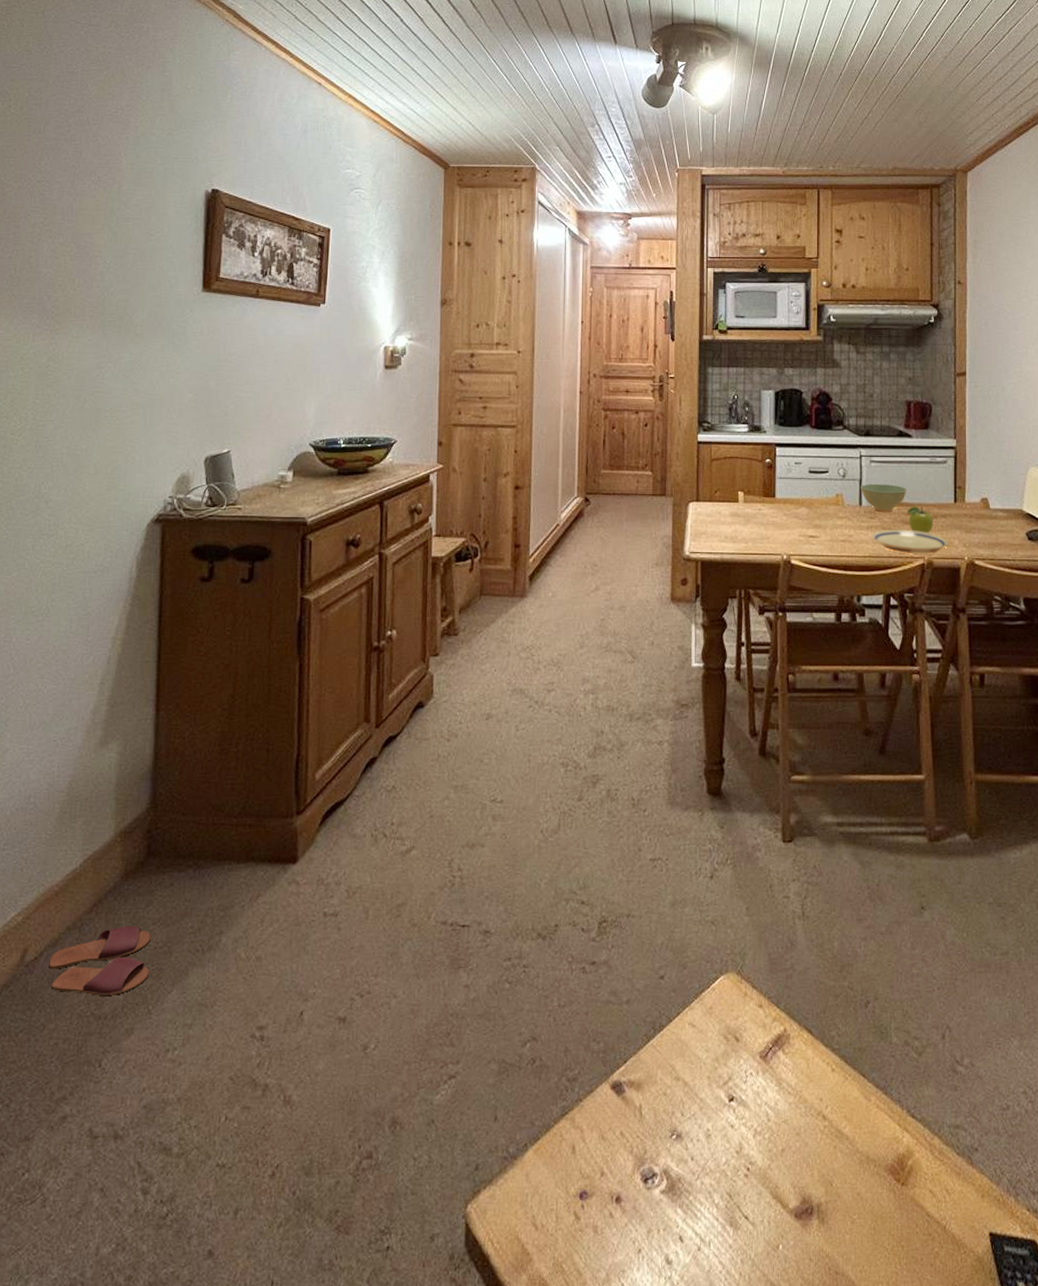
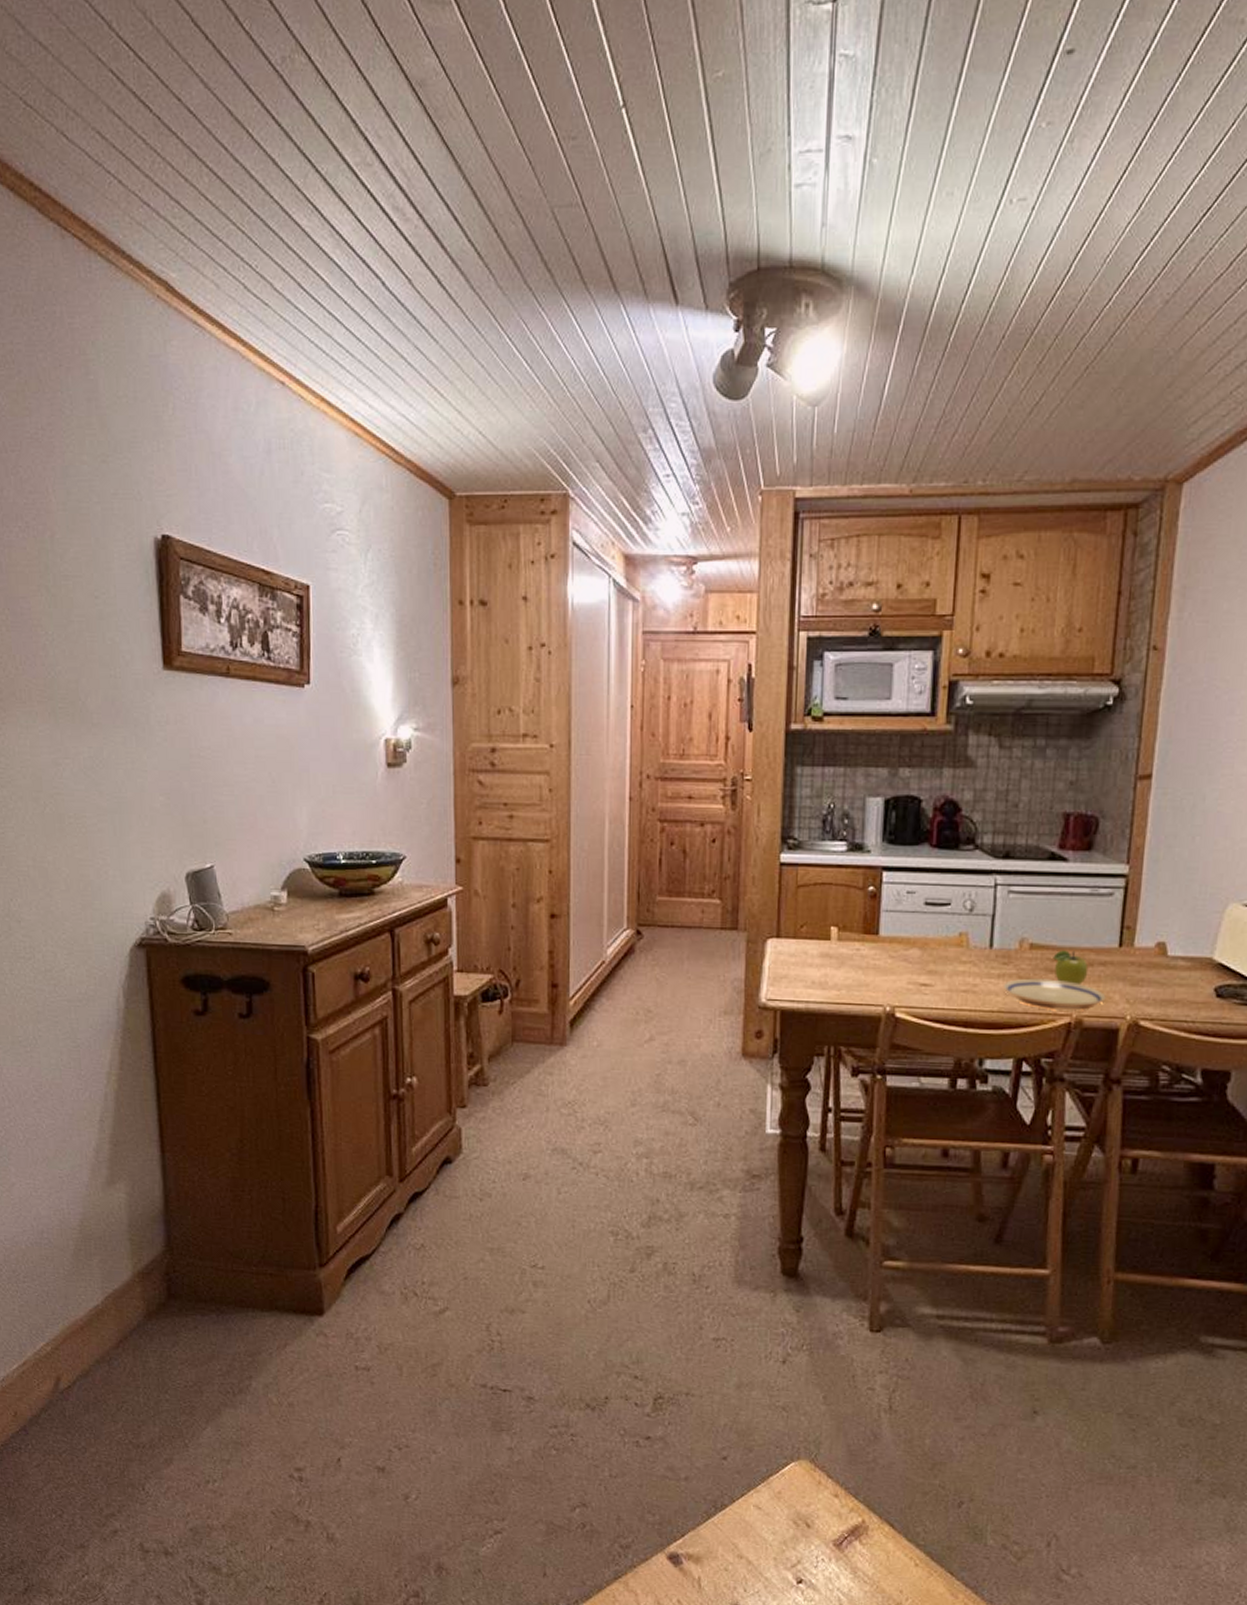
slippers: present [49,925,151,996] -> none [82,1363,182,1427]
bowl: present [860,483,908,513] -> none [992,920,1057,958]

